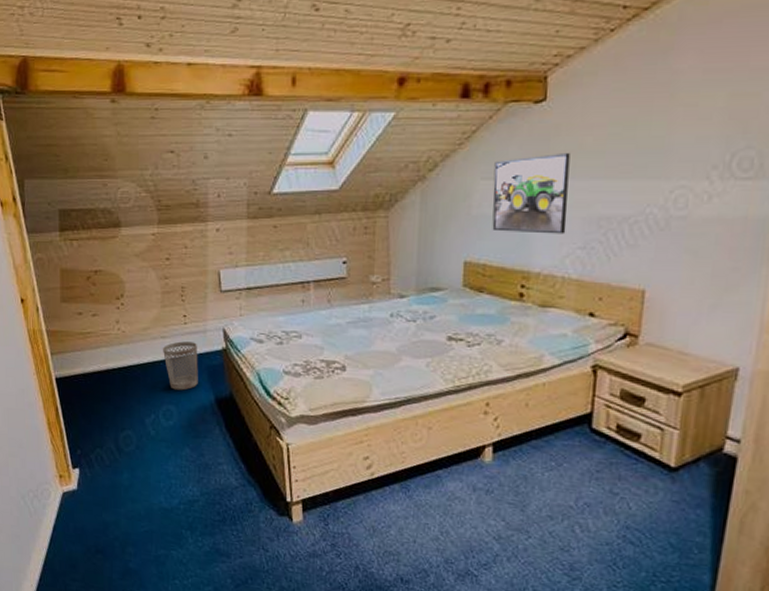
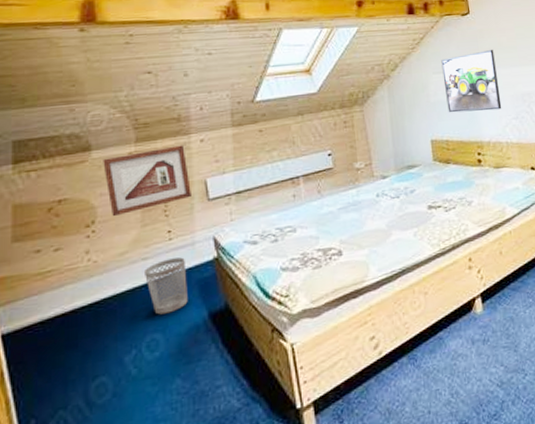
picture frame: none [130,232,206,294] -> present [103,145,191,217]

